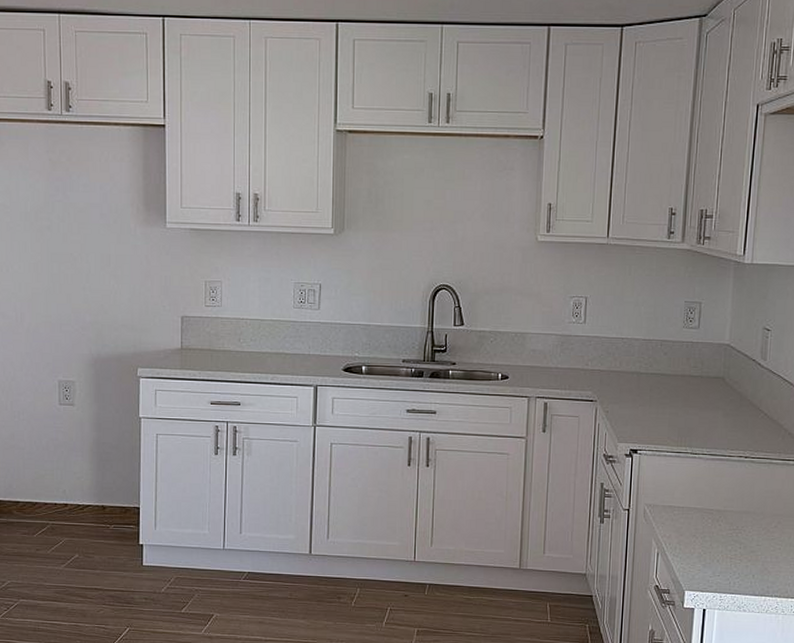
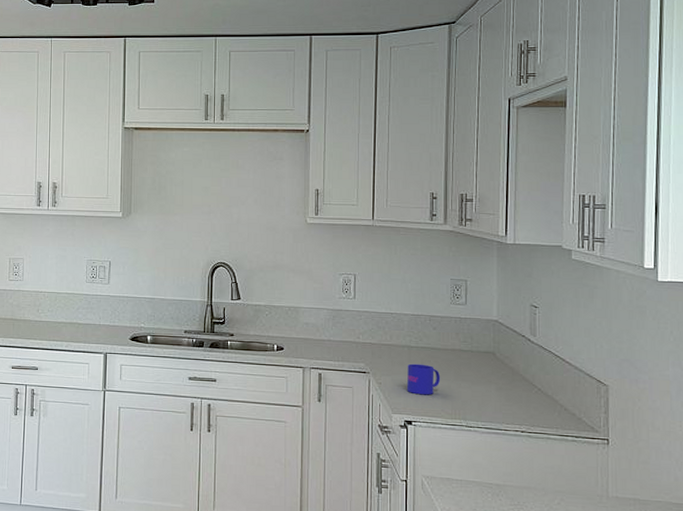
mug: none [634,390,669,423] -> present [407,363,441,395]

